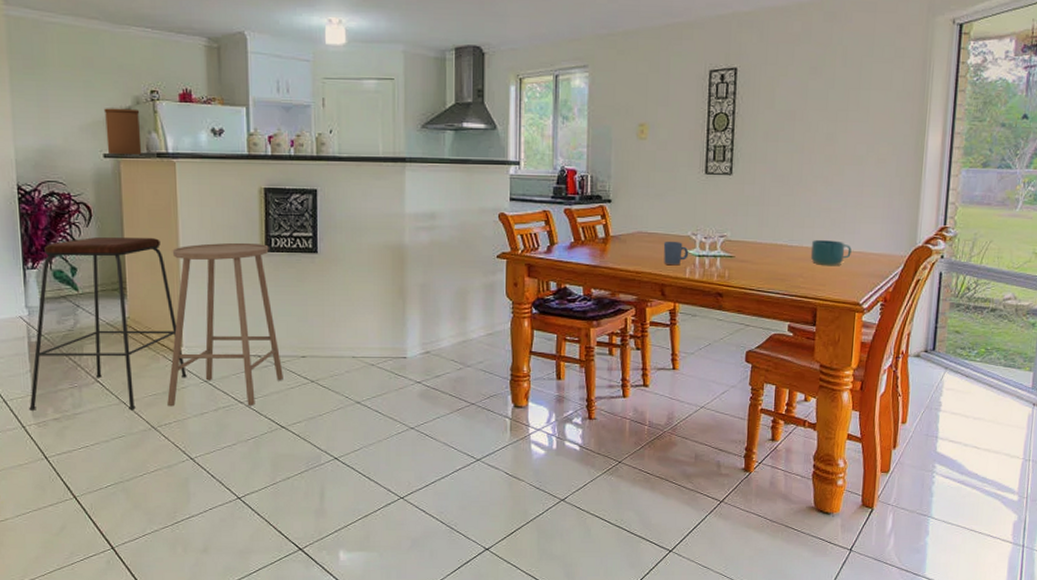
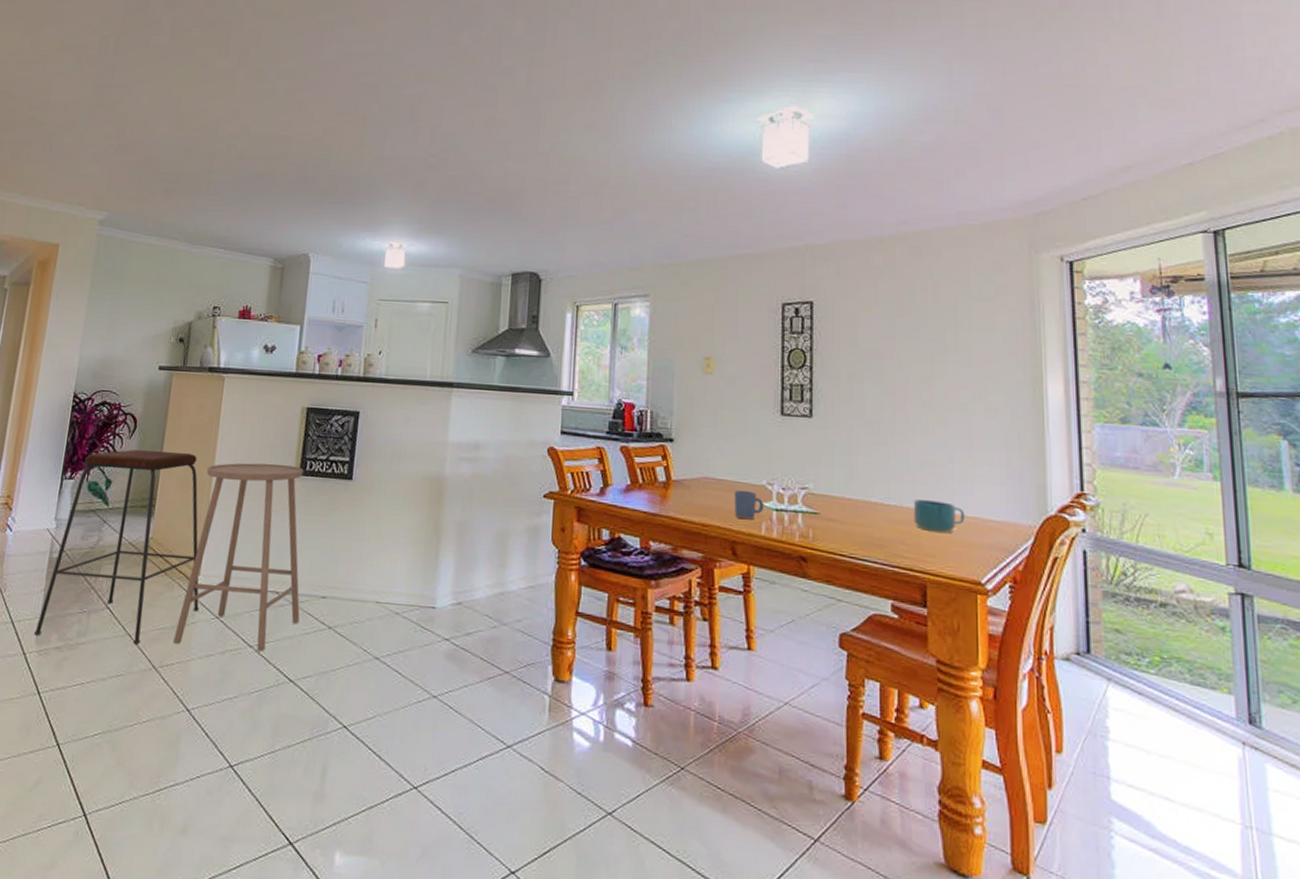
canister: present [103,108,142,156] -> none [163,322,200,369]

